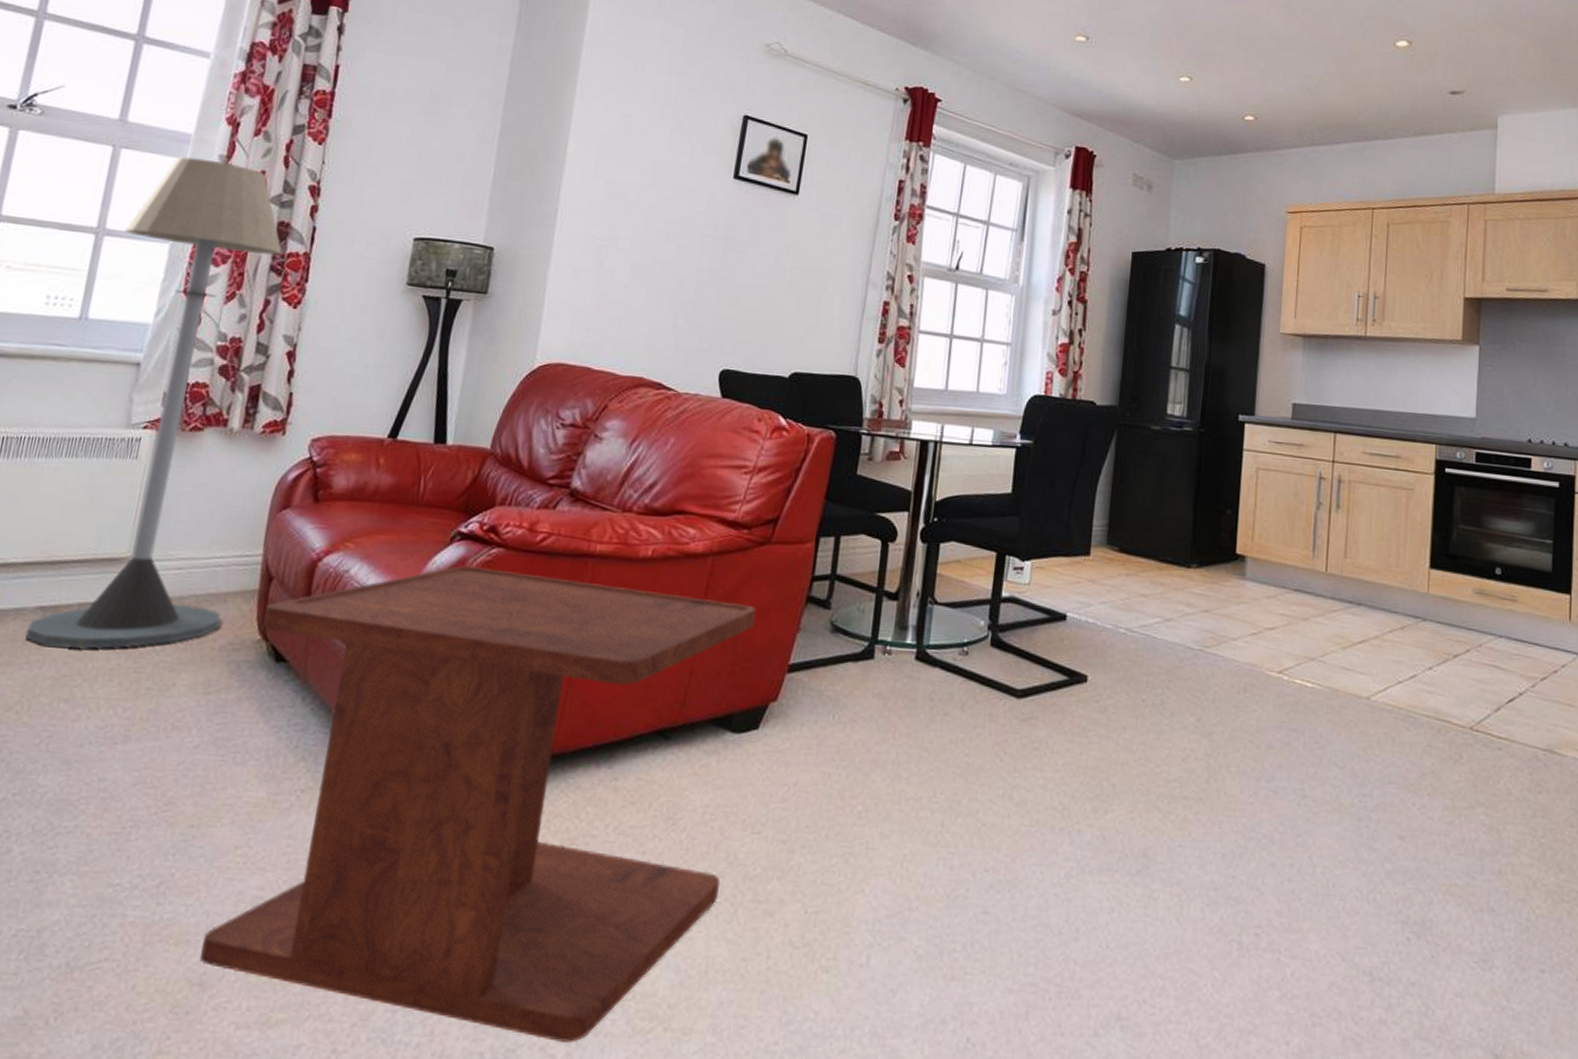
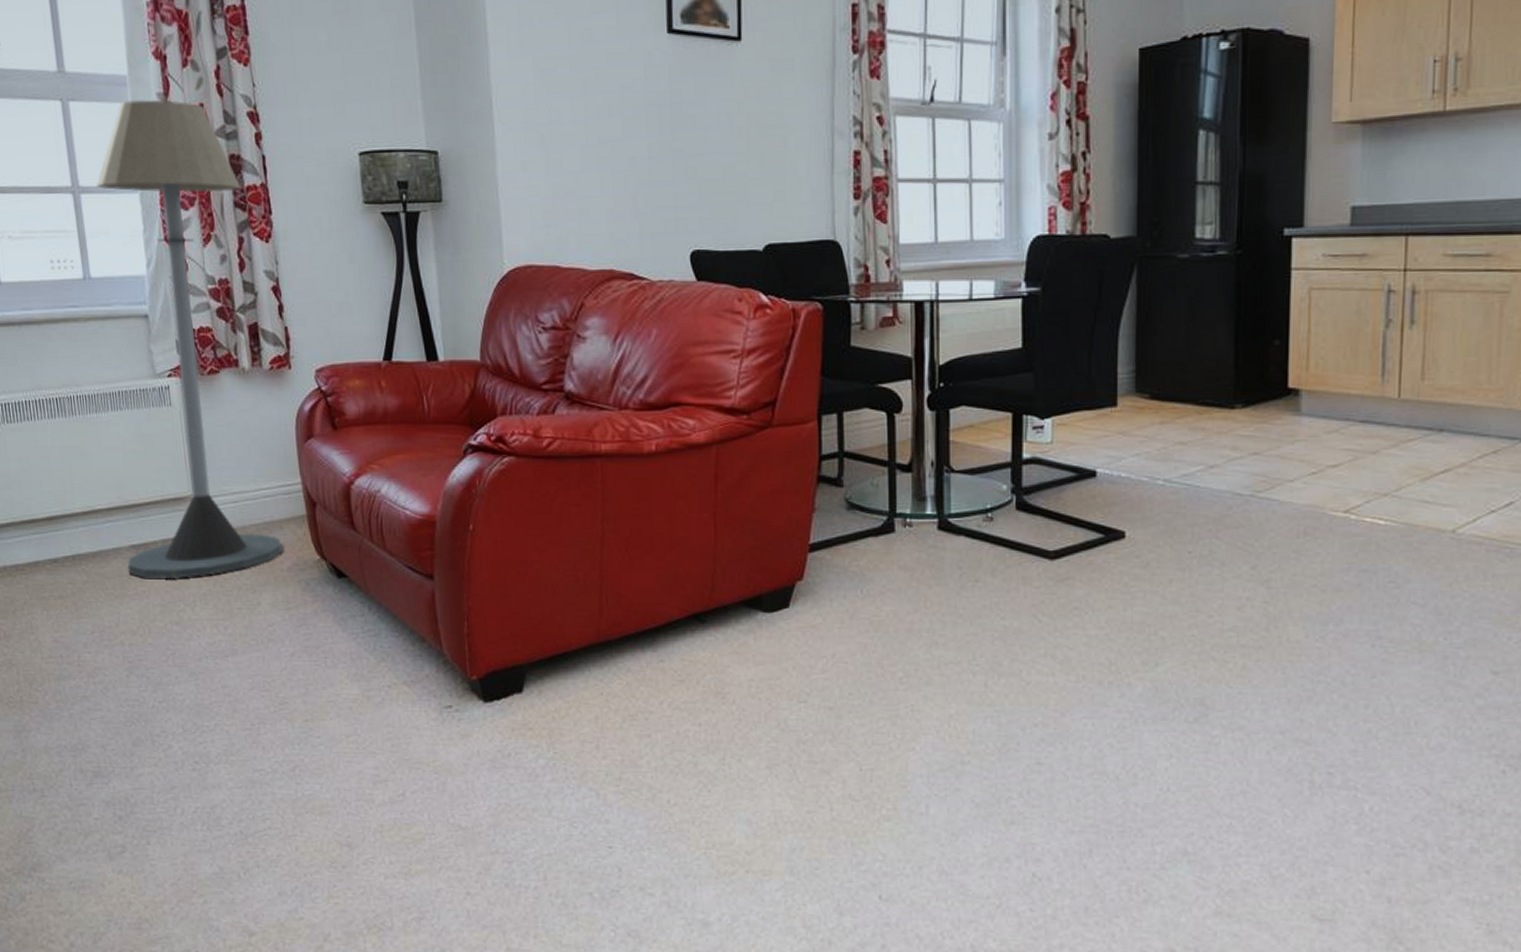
side table: present [199,566,756,1043] -> none [317,477,775,884]

